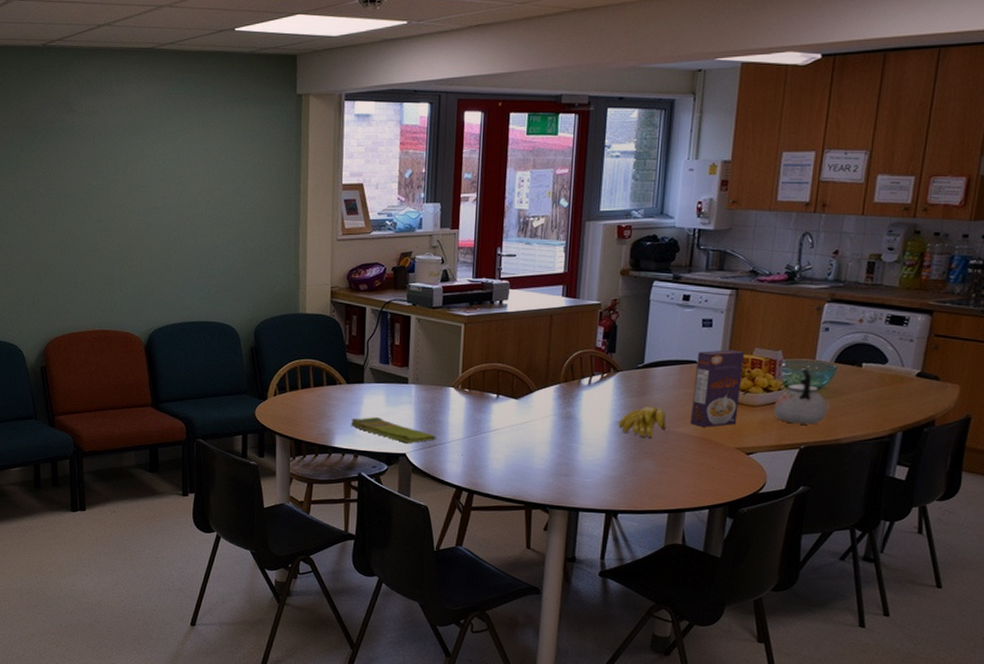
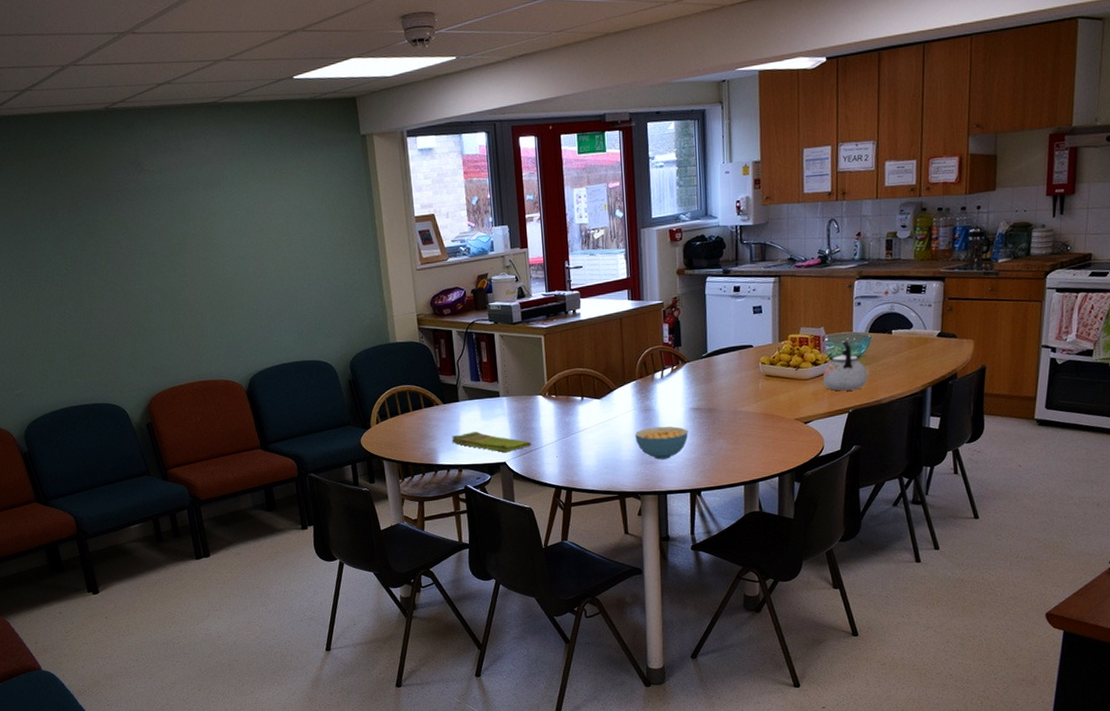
cereal bowl: none [551,436,612,474] -> present [635,426,688,460]
banana: present [619,406,667,438] -> none [692,390,734,420]
cereal box: present [691,349,744,427] -> none [752,331,793,404]

